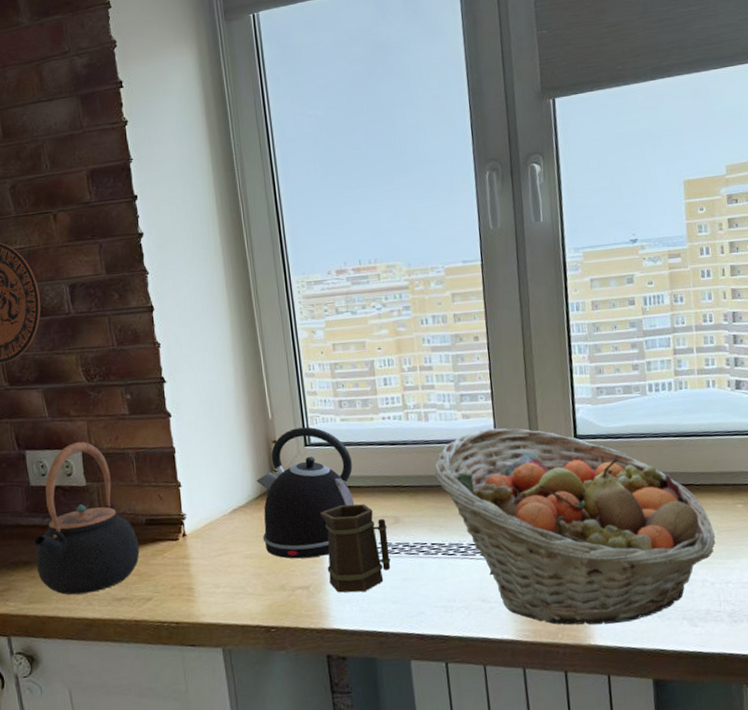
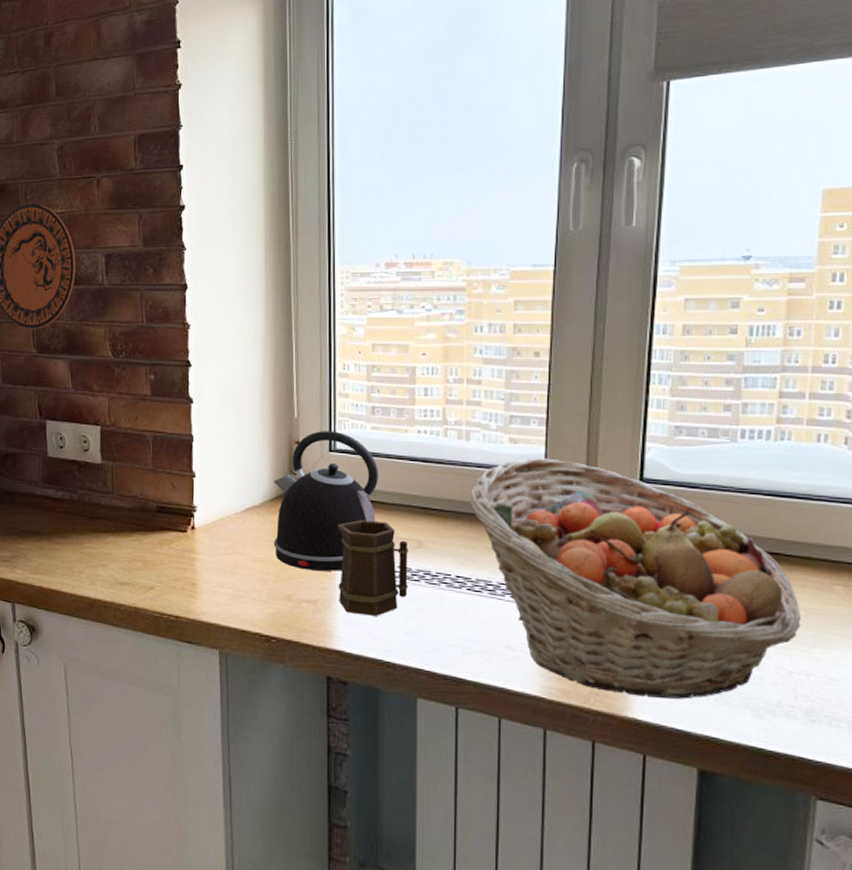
teapot: present [33,441,140,595] -> none [45,417,147,573]

